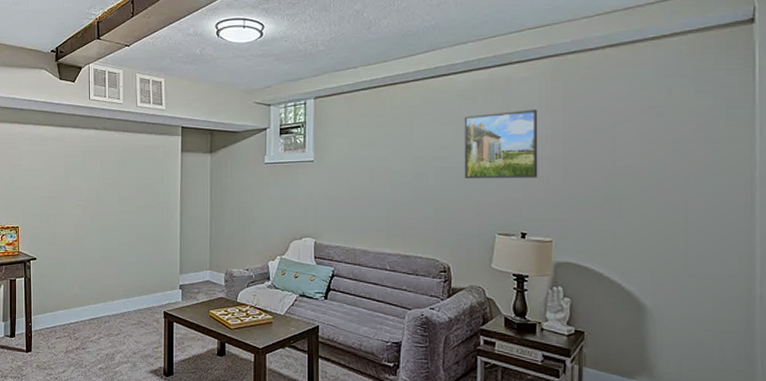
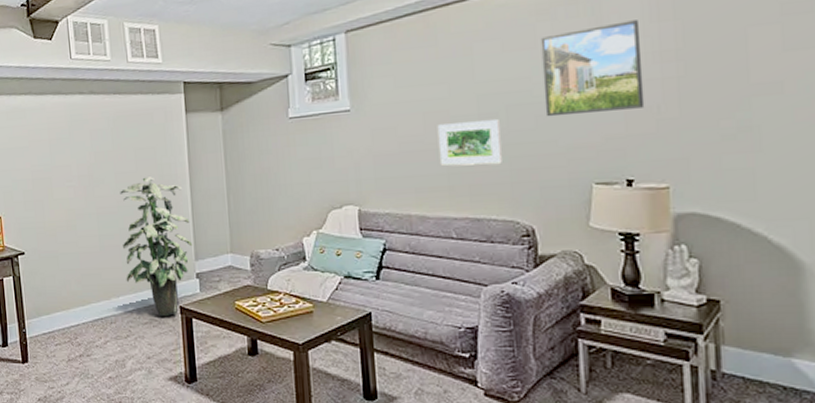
indoor plant: none [119,202,178,320] -> present [120,177,192,317]
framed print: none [381,178,430,214] -> present [437,120,504,166]

